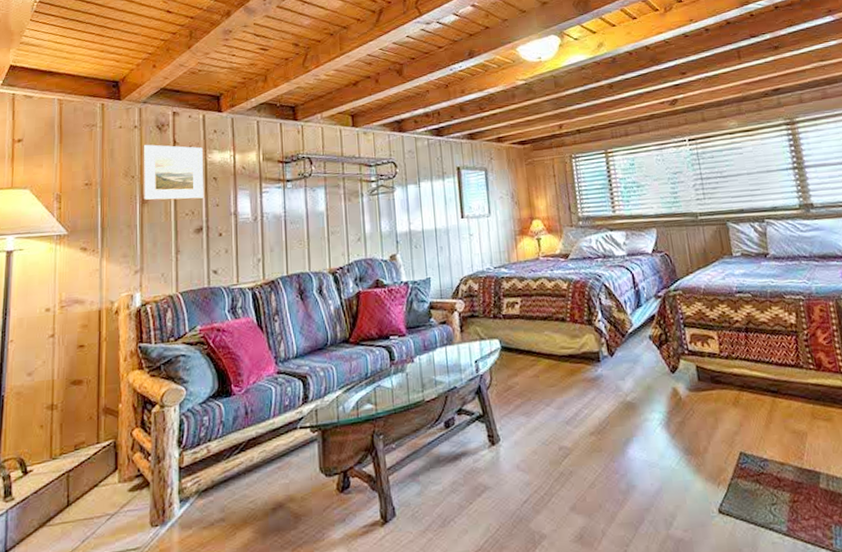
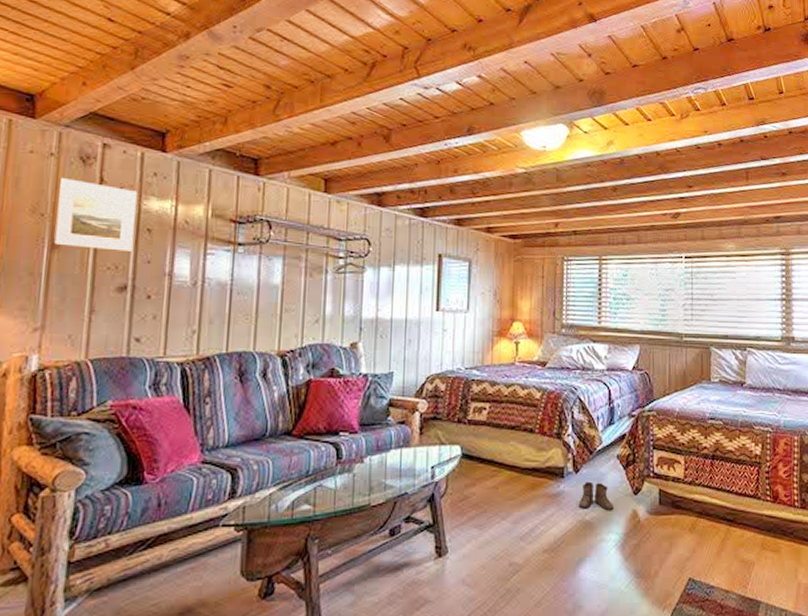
boots: none [617,363,653,391] -> present [578,481,613,511]

